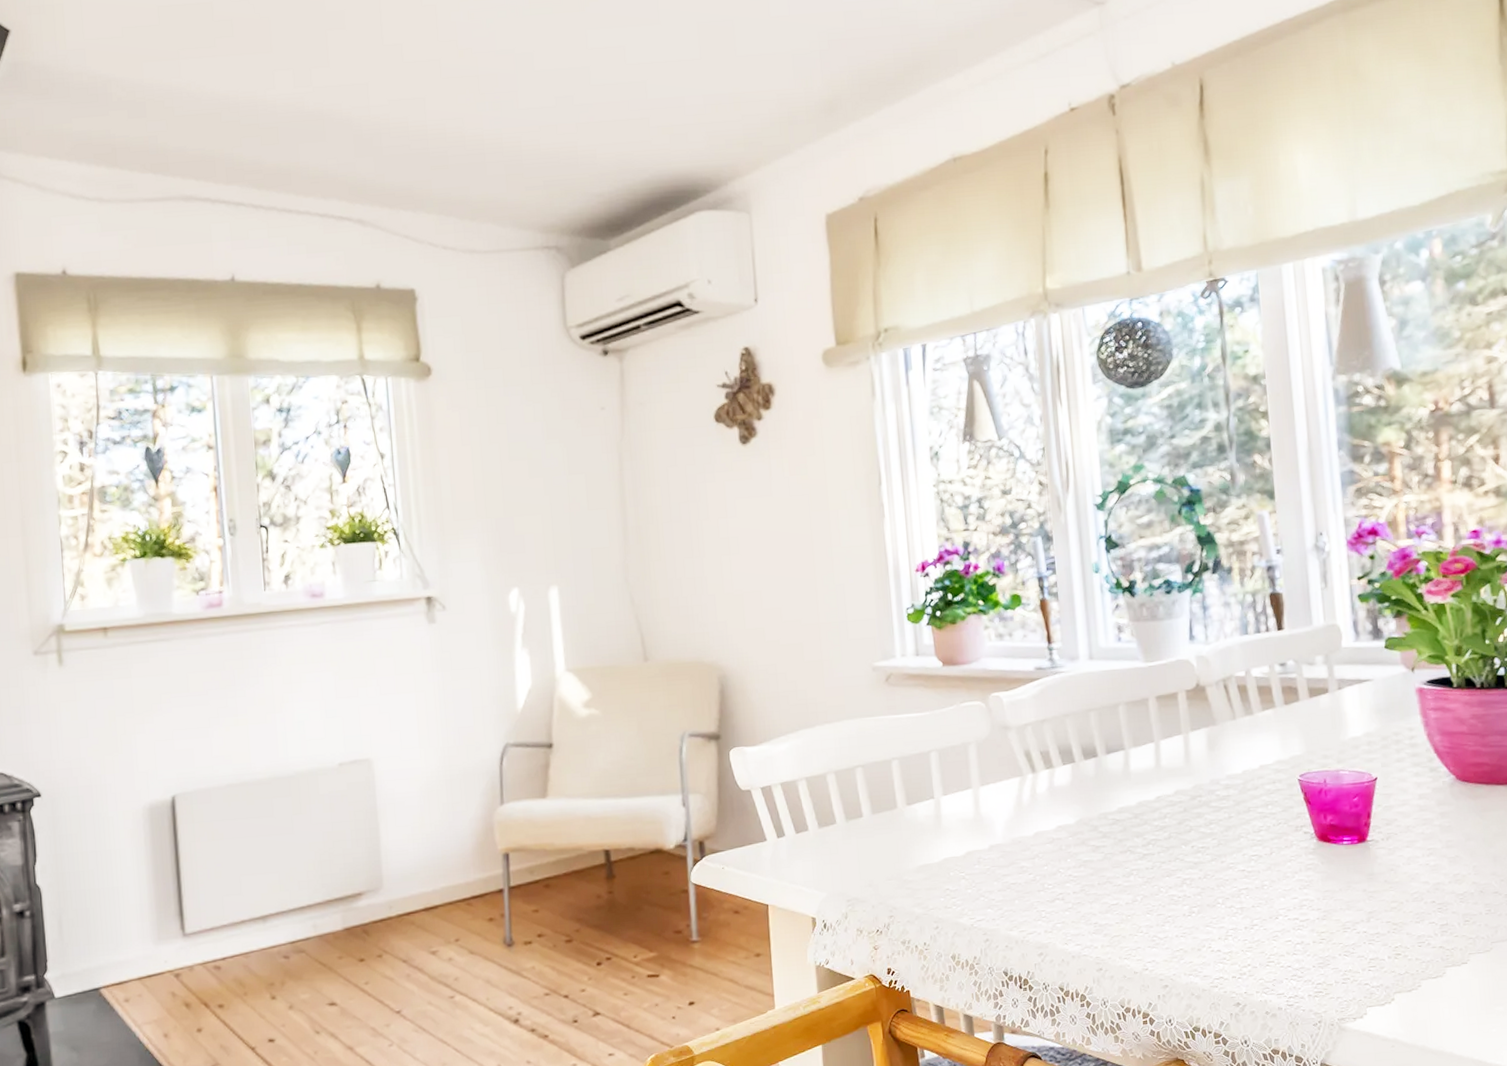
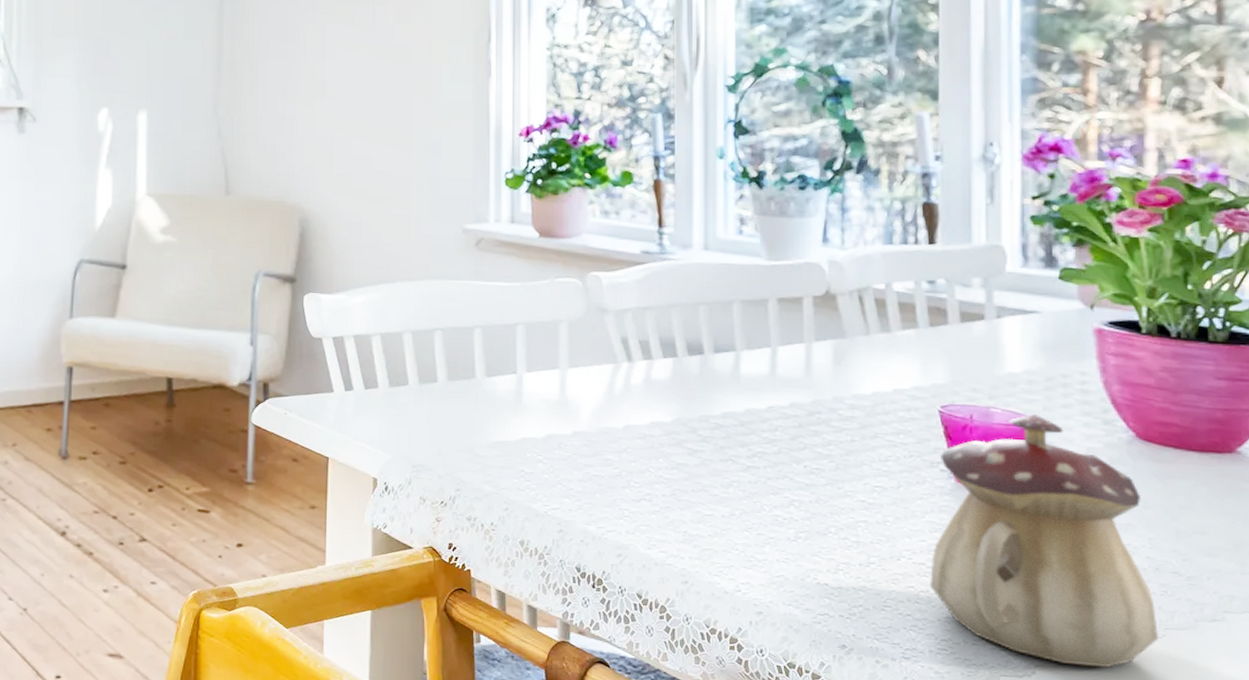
teapot: none [1303,771,1487,988] -> present [930,414,1158,669]

